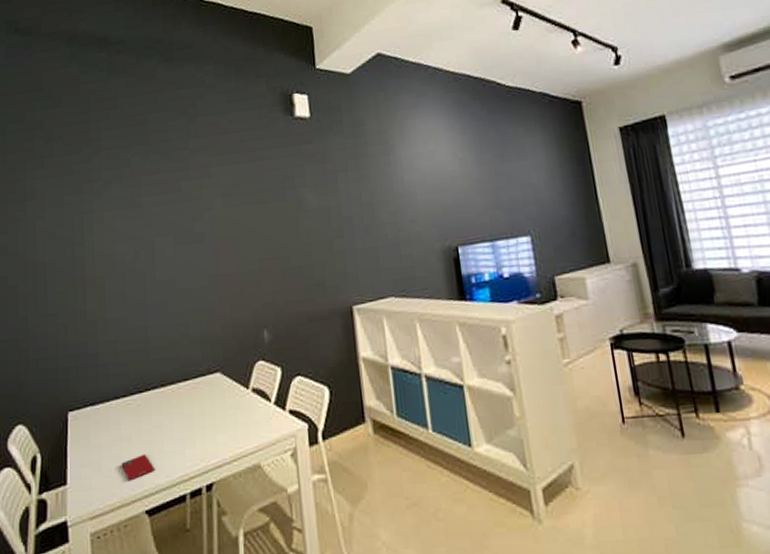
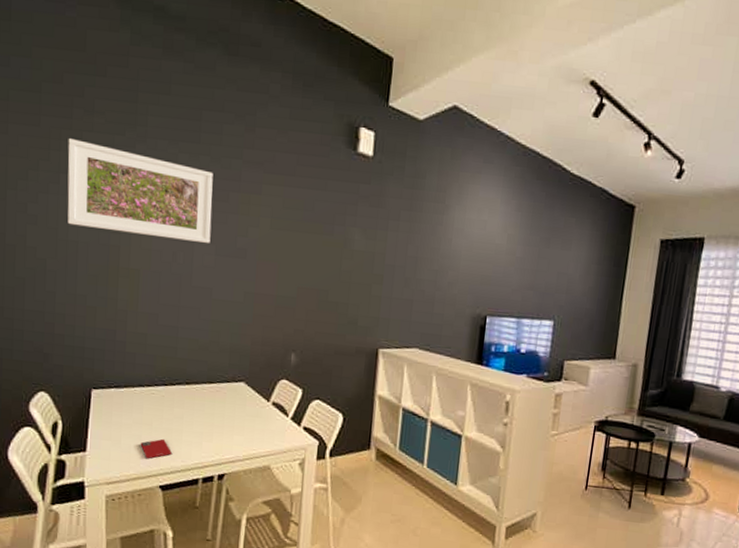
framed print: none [31,167,169,248] -> present [67,138,213,243]

